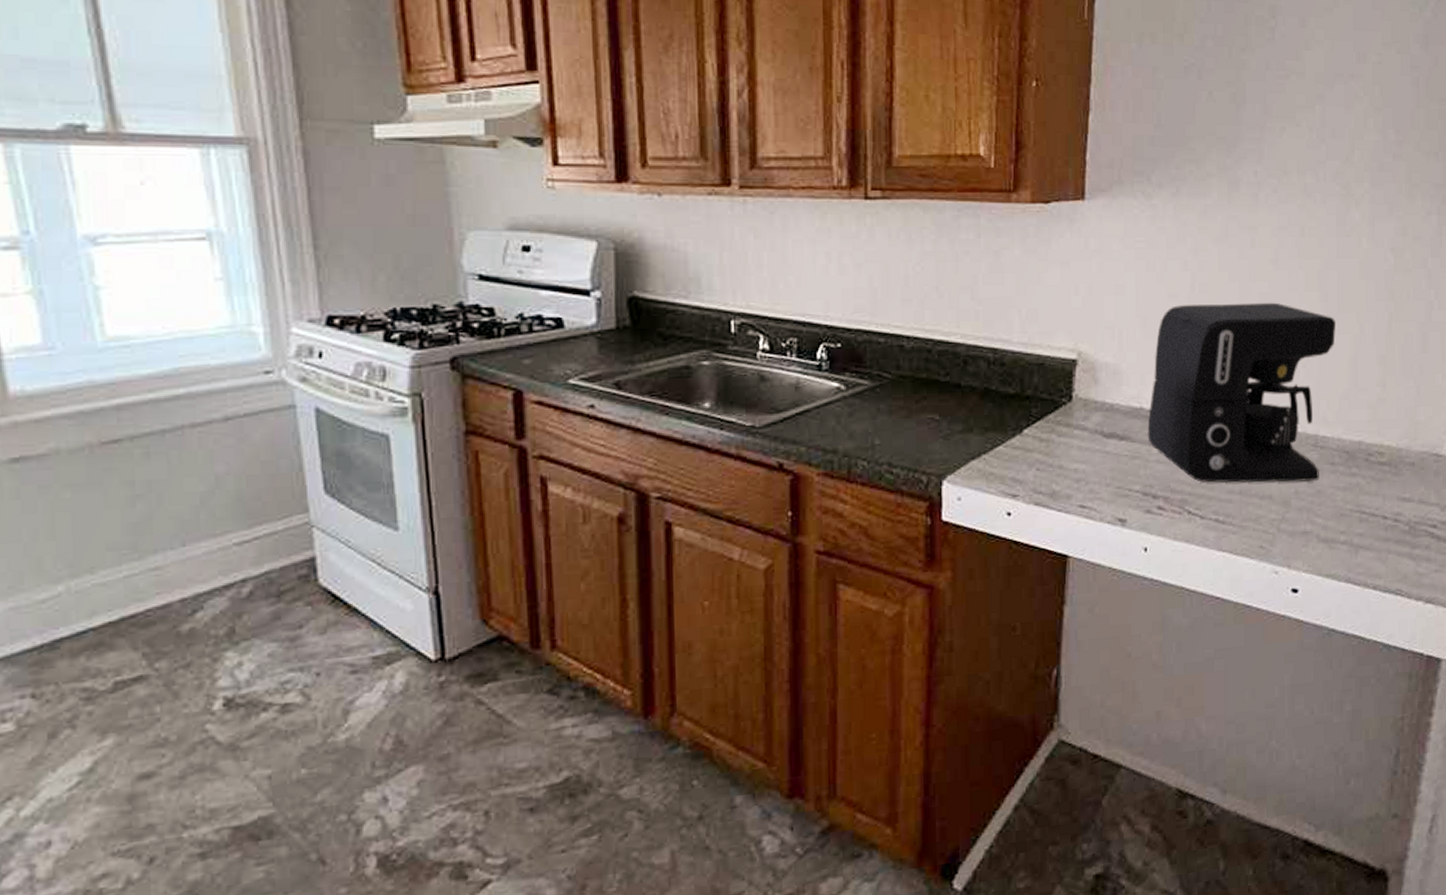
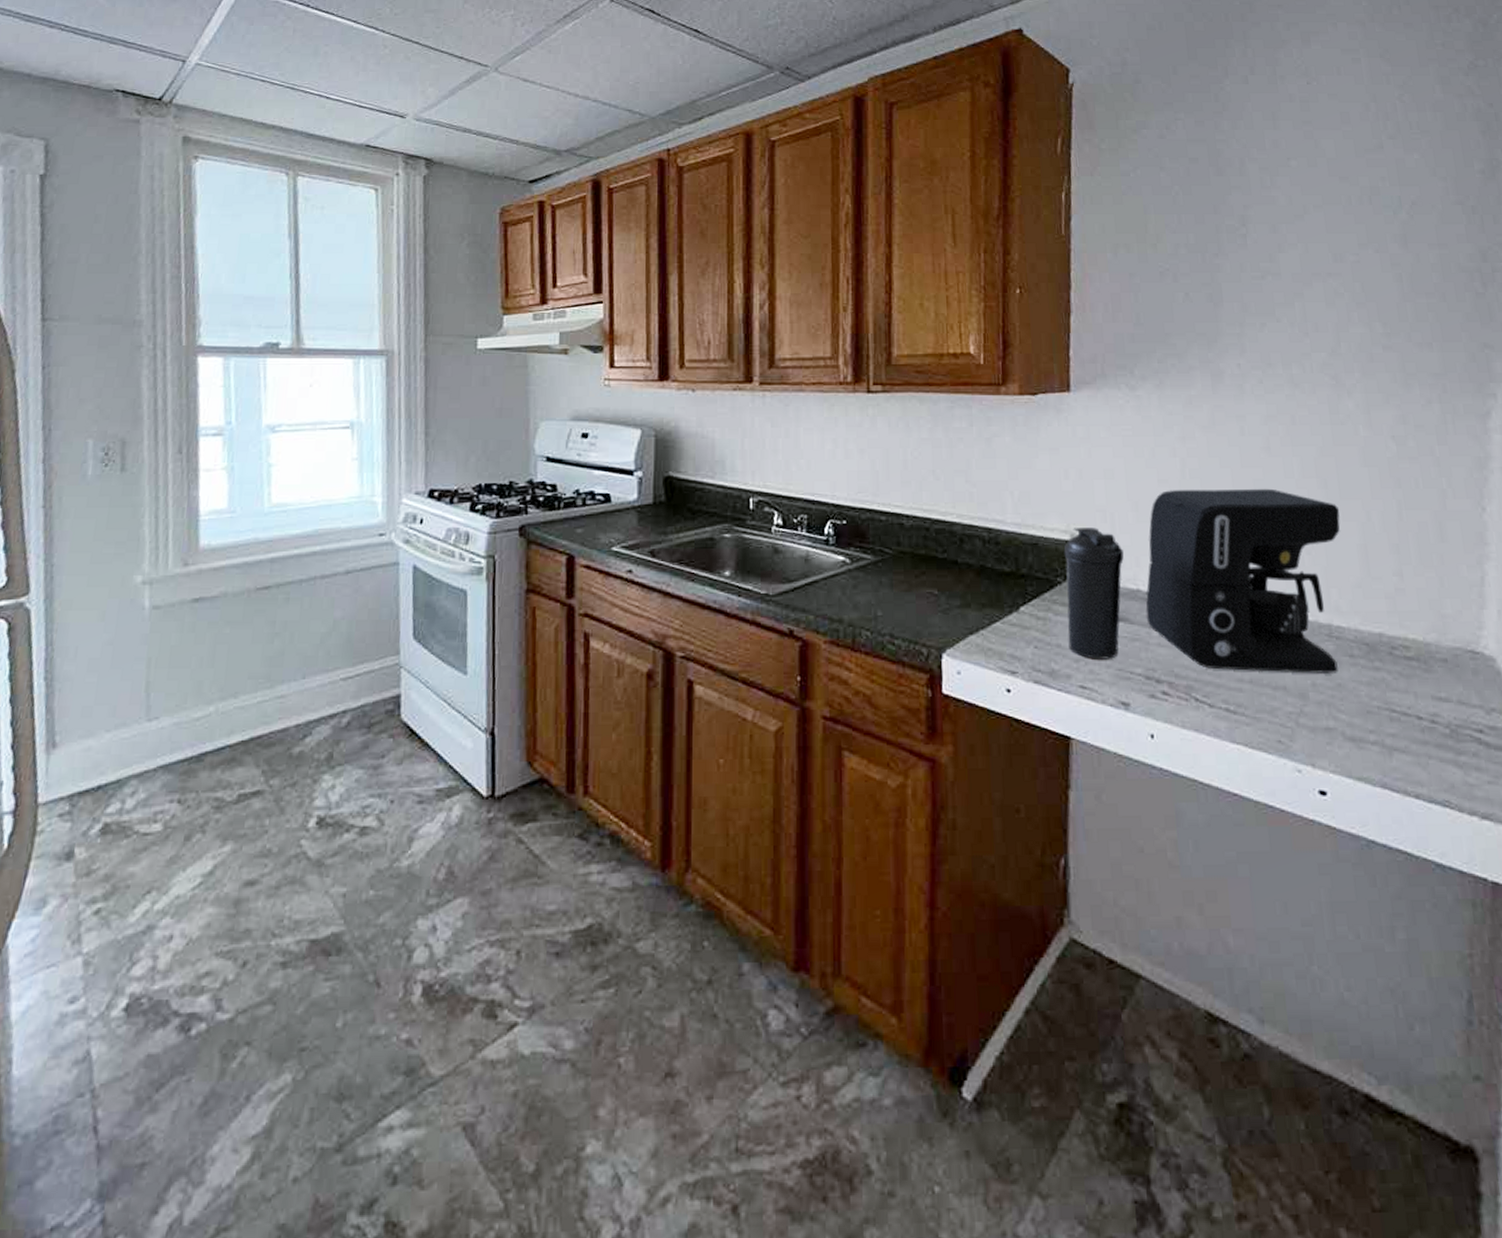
water bottle: none [1070,345,1129,479] -> present [1064,528,1124,660]

